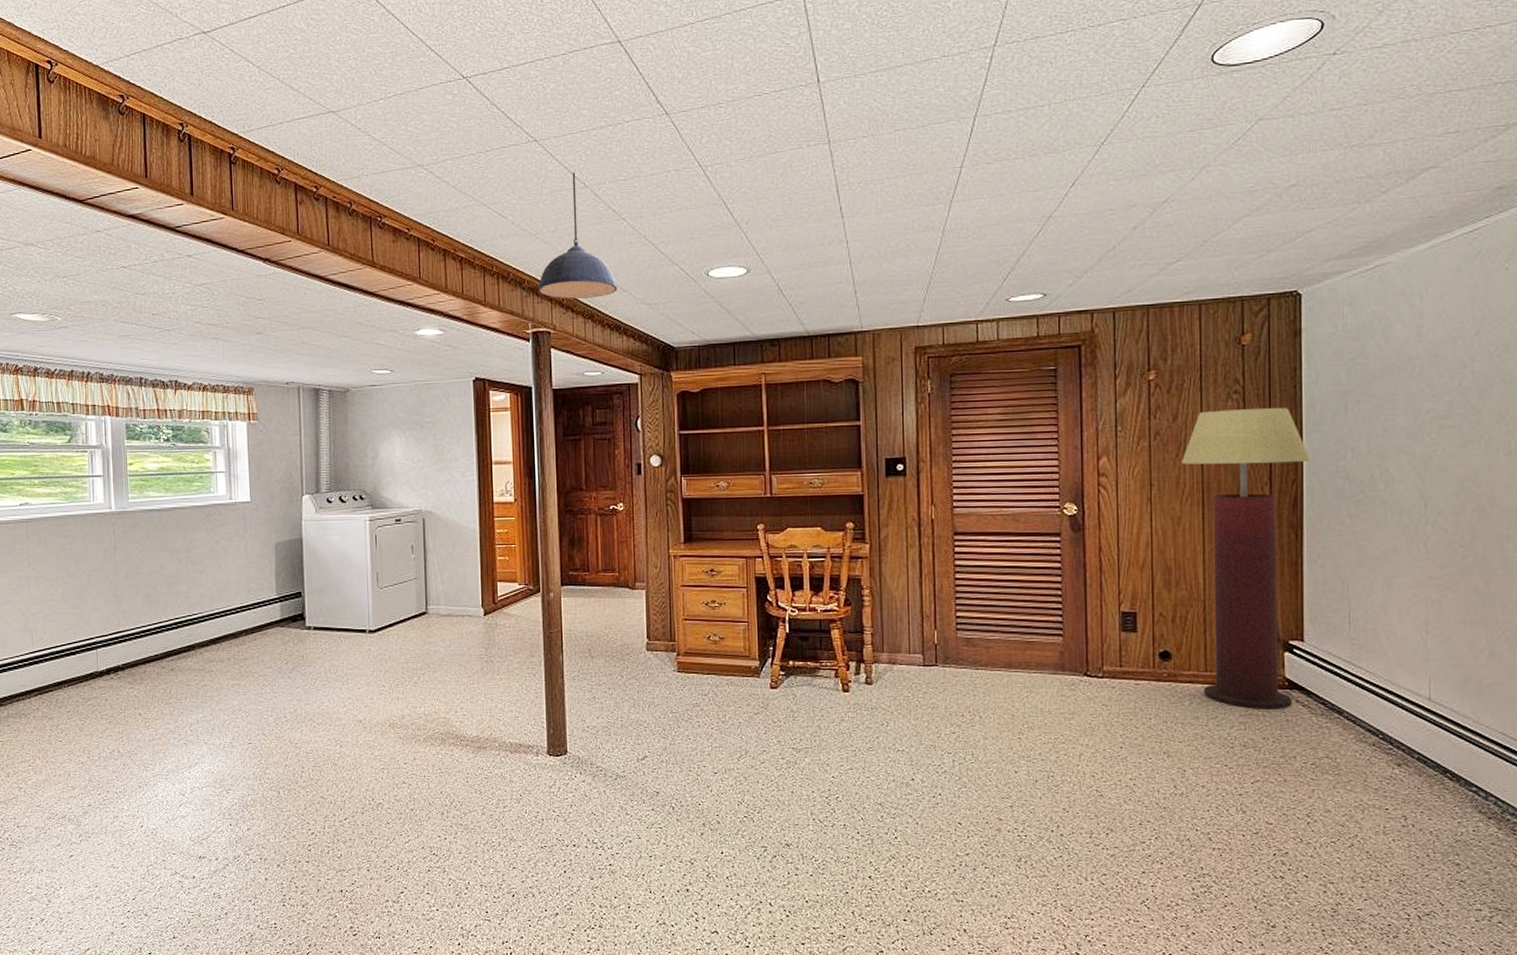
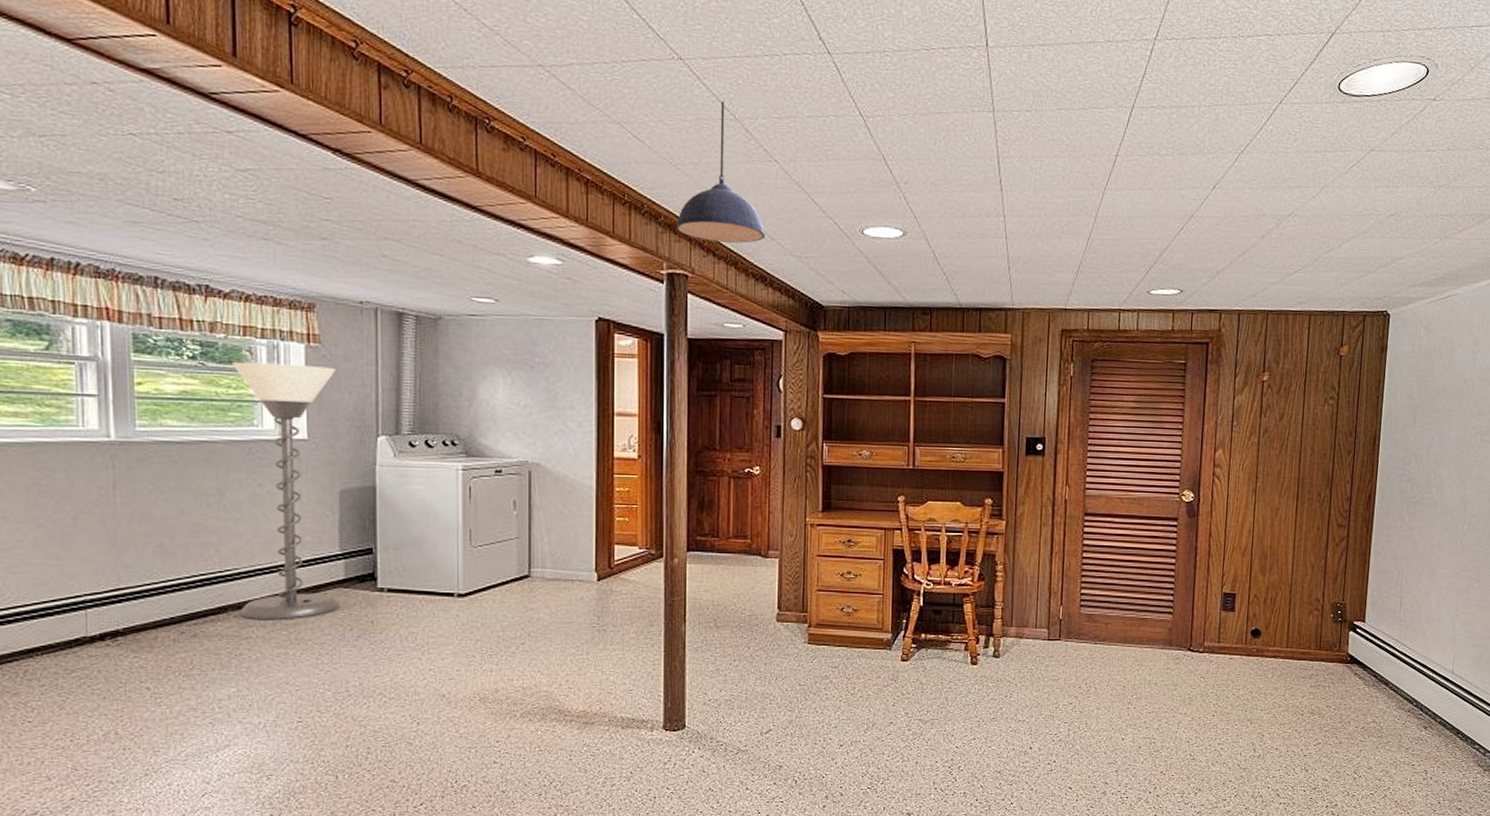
floor lamp: none [195,439,278,656] -> present [233,361,340,621]
floor lamp: present [1181,408,1311,709] -> none [1283,413,1384,681]

